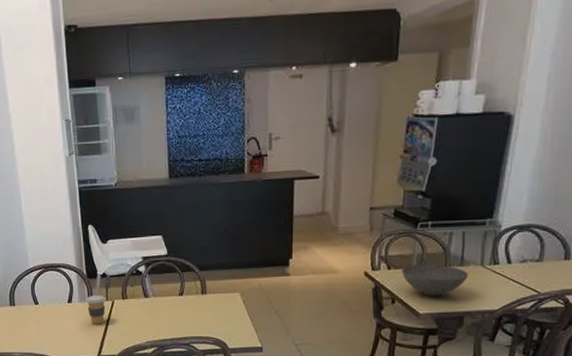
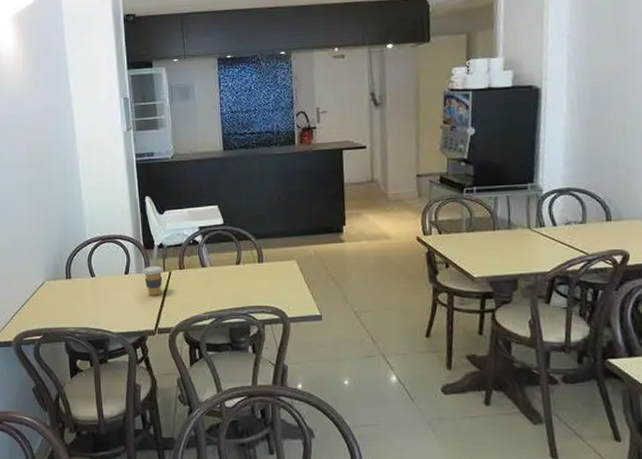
bowl: present [402,264,469,297] -> none [453,228,518,260]

